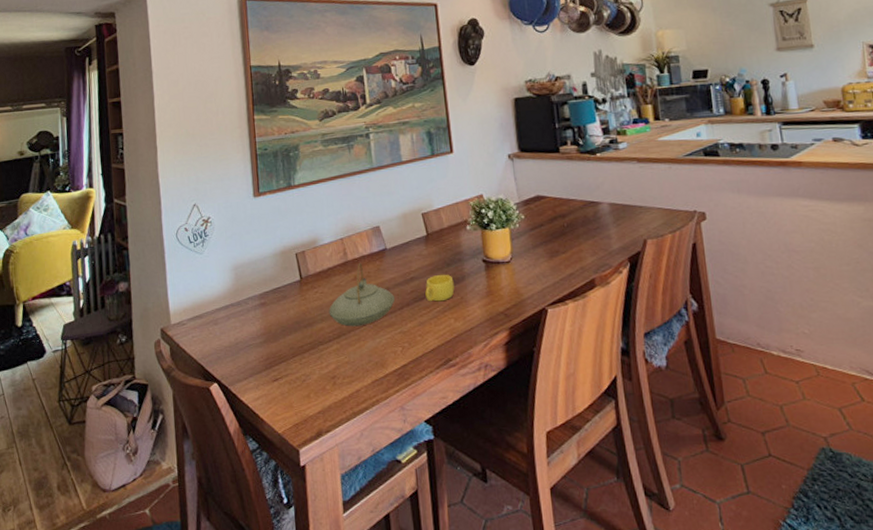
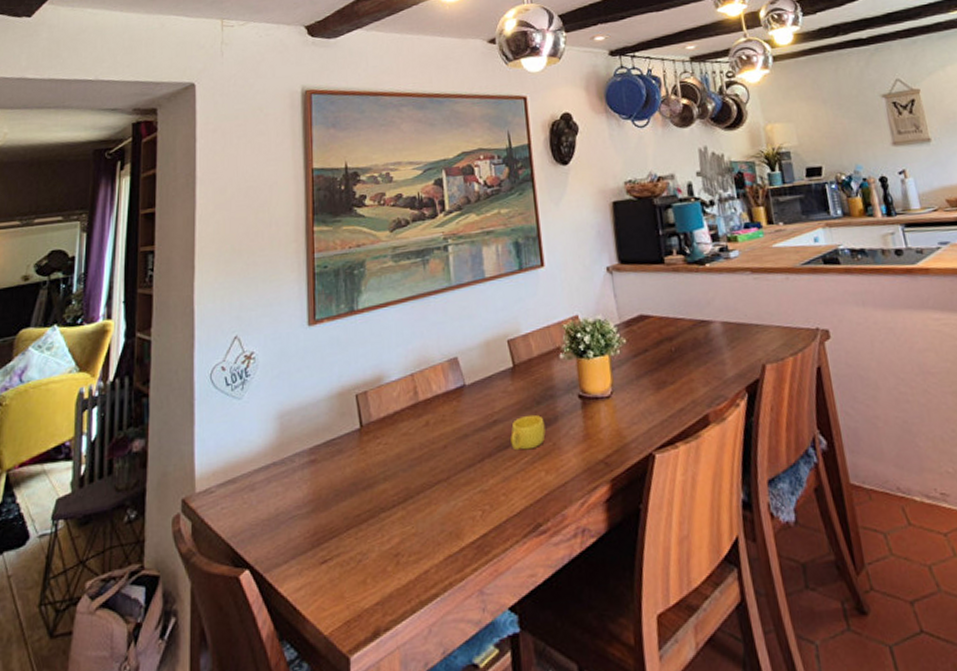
teapot: present [328,262,395,327] -> none [393,403,475,487]

